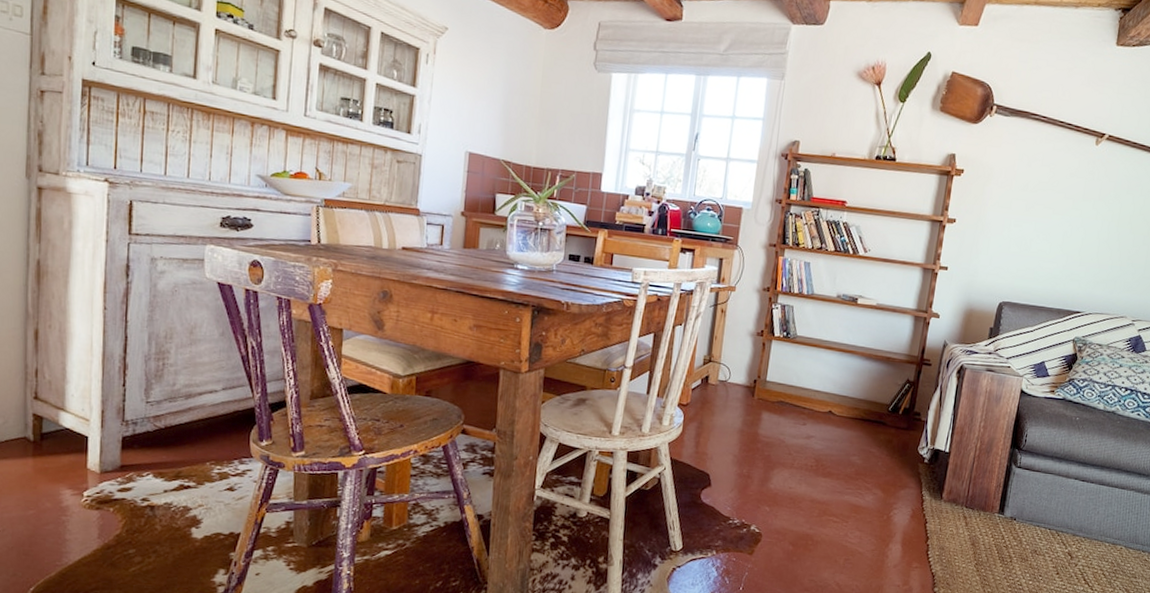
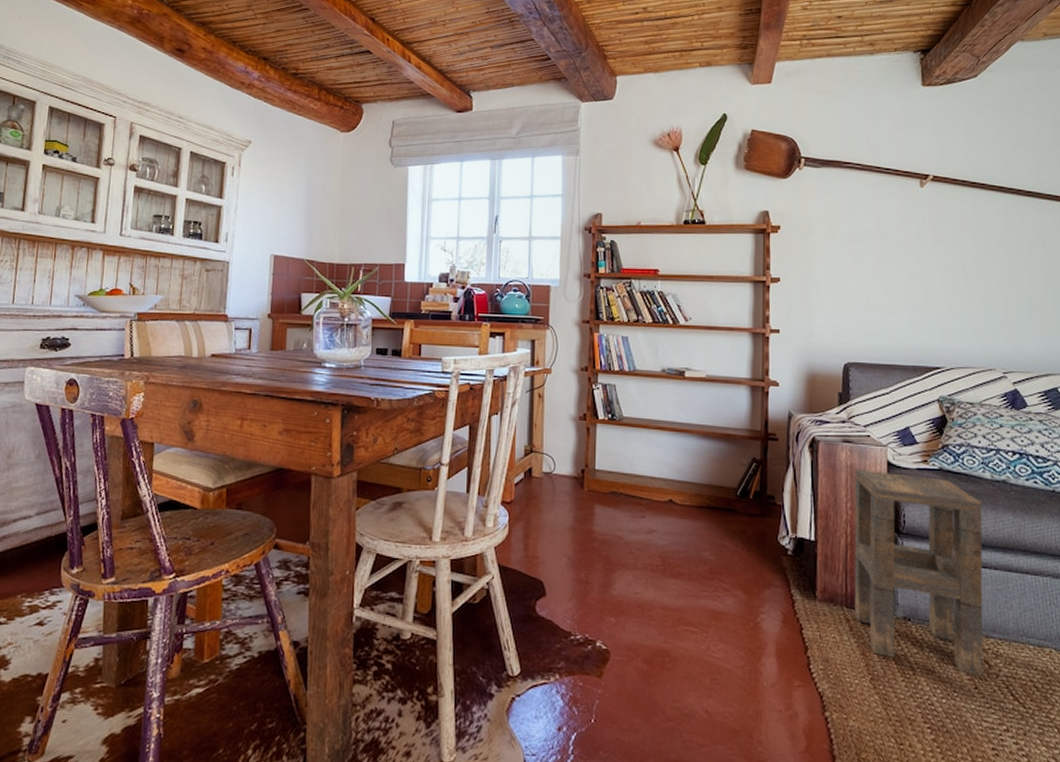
side table: none [971,394,1092,565] -> present [854,469,984,676]

